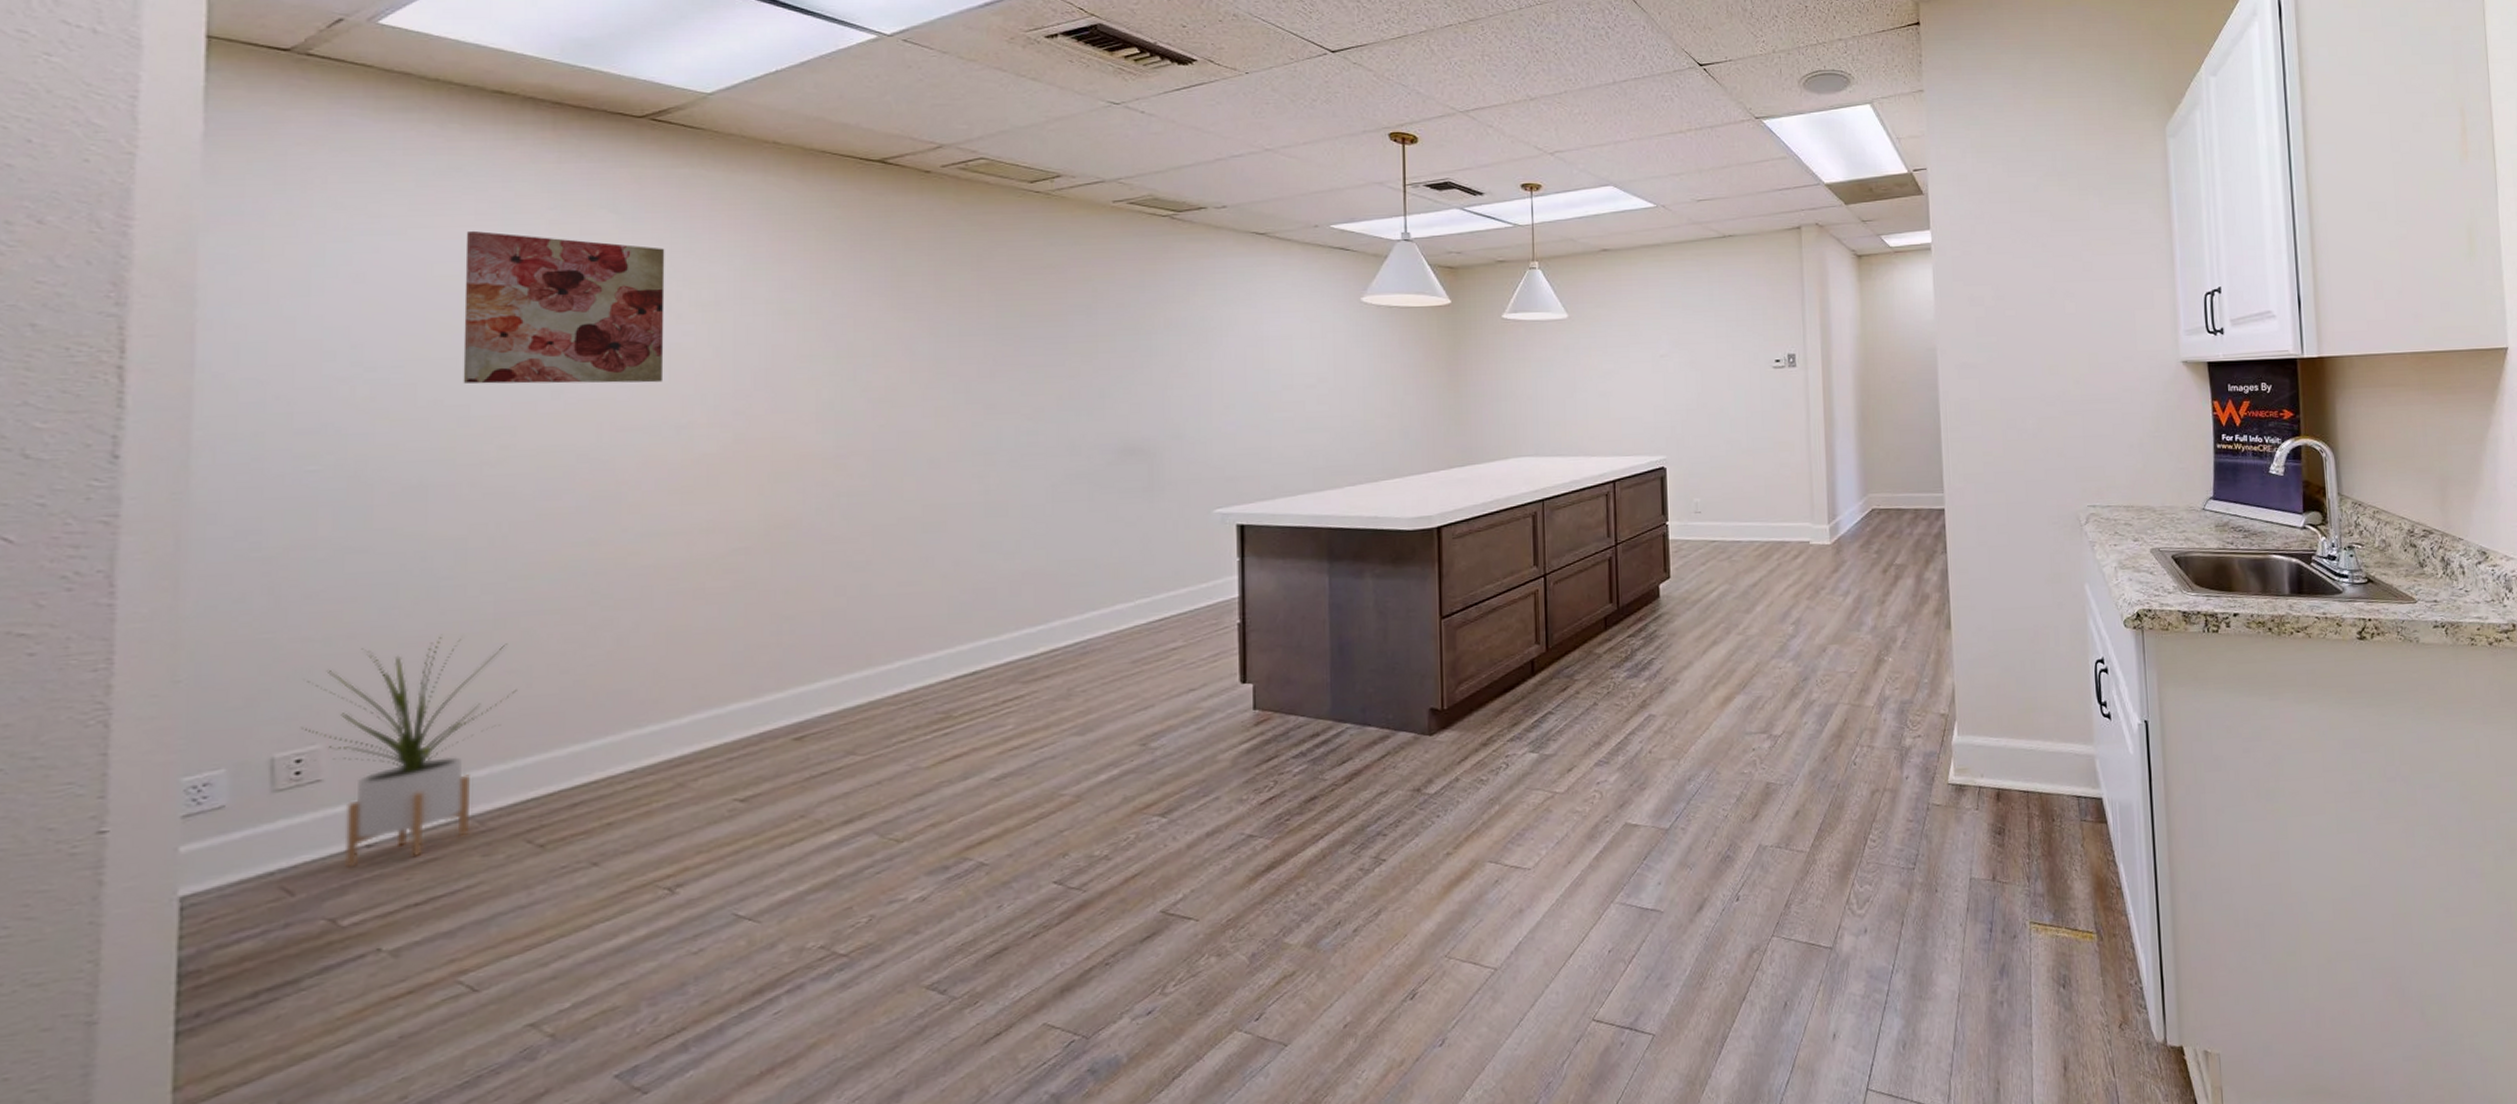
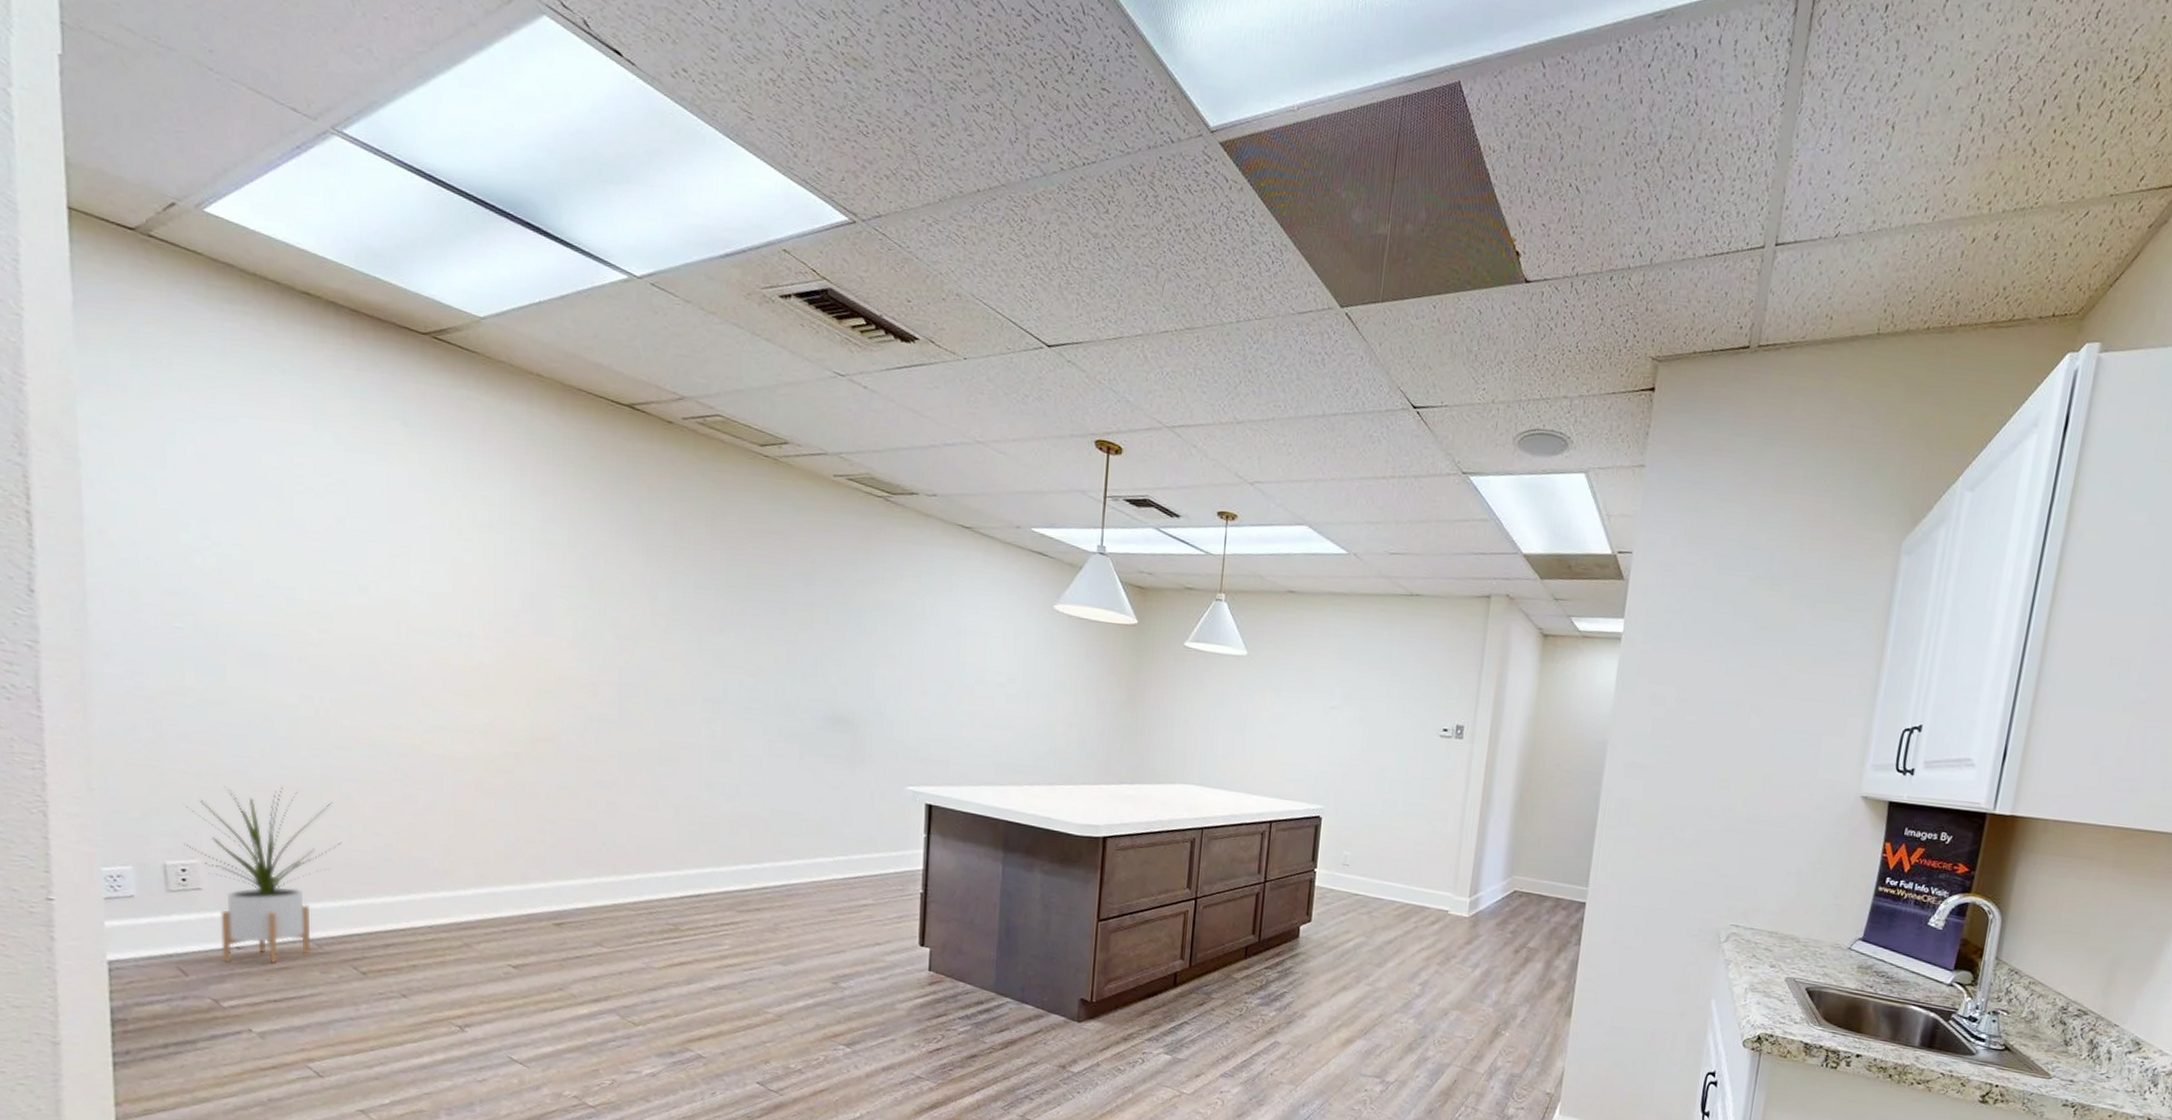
wall art: present [463,230,665,384] -> none [285,426,448,592]

